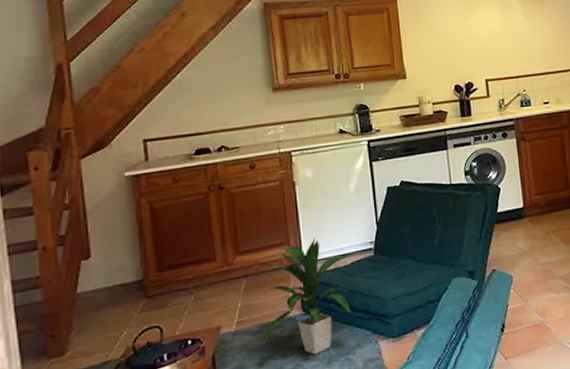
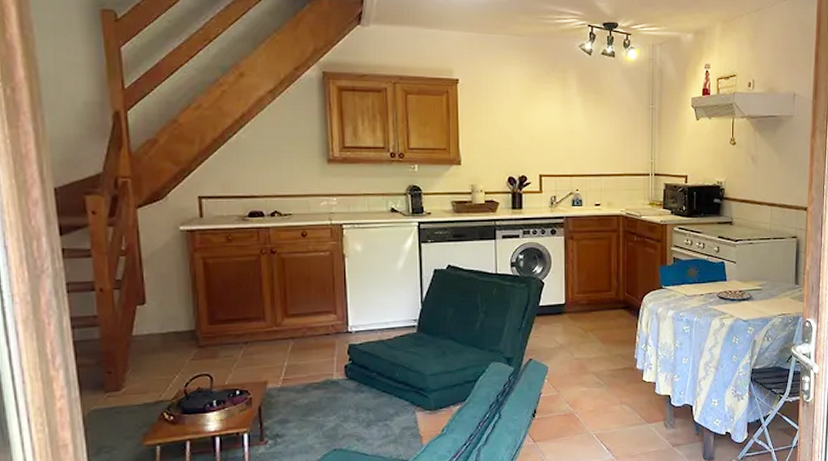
indoor plant: present [263,237,357,355] -> none [307,309,400,418]

